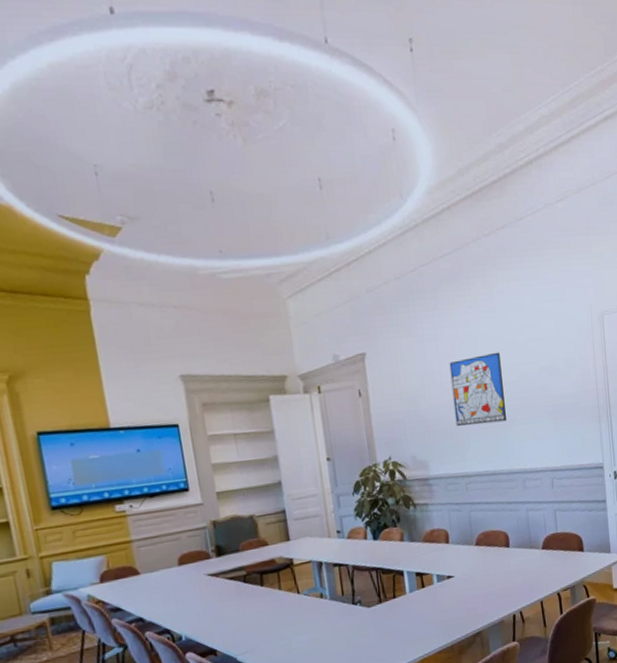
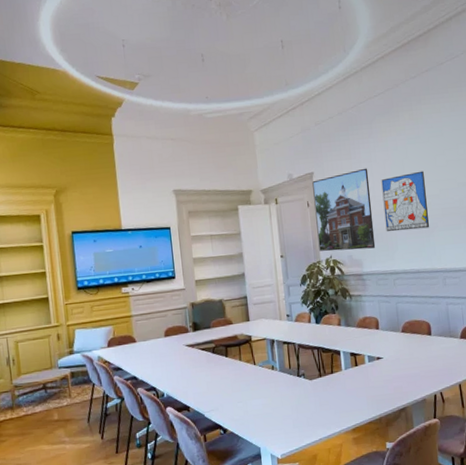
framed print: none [364,348,444,452] -> present [312,168,376,252]

